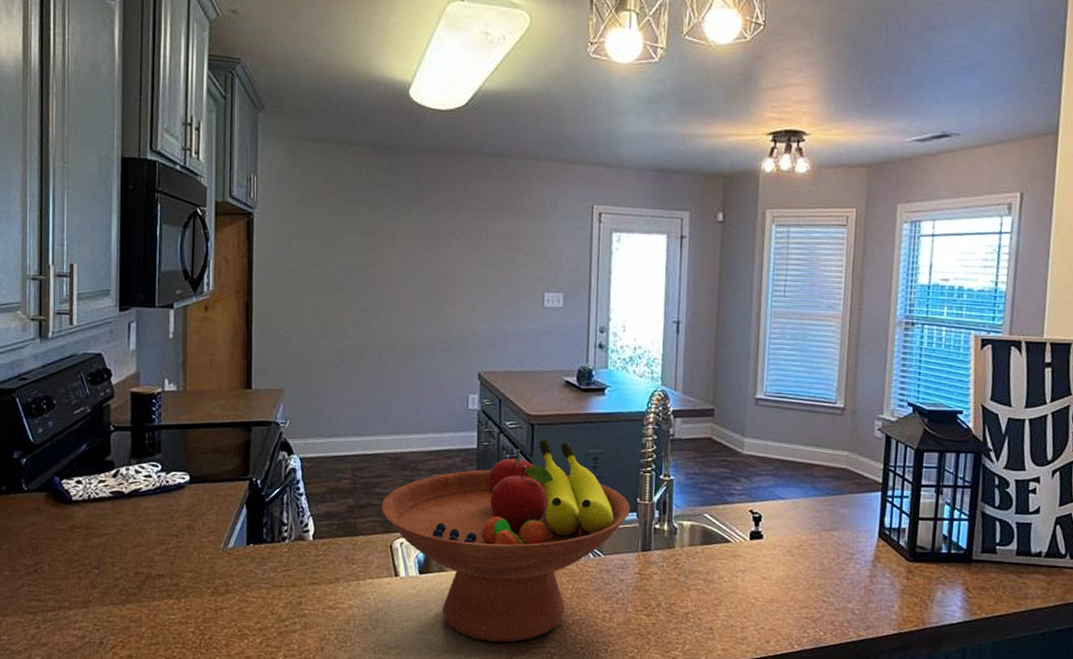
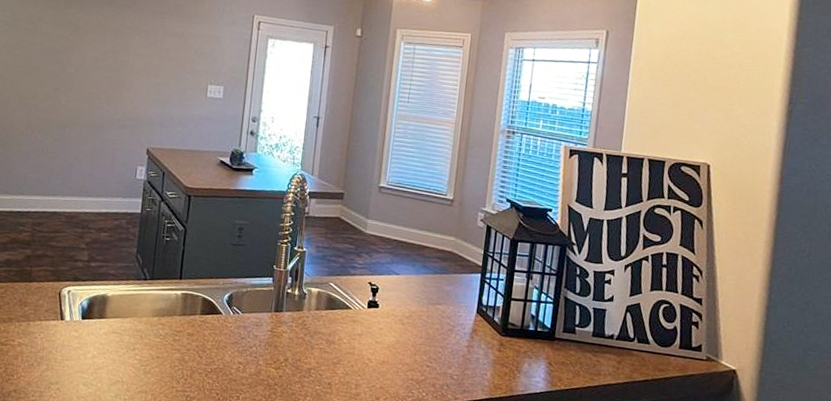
fruit bowl: present [381,439,630,643] -> none [54,208,268,385]

